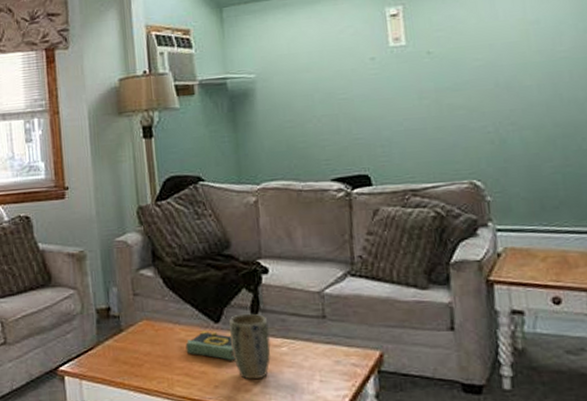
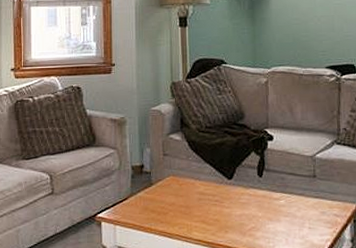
book: present [185,330,236,361] -> none [203,185,243,211]
plant pot: present [228,313,271,380] -> none [239,172,272,227]

